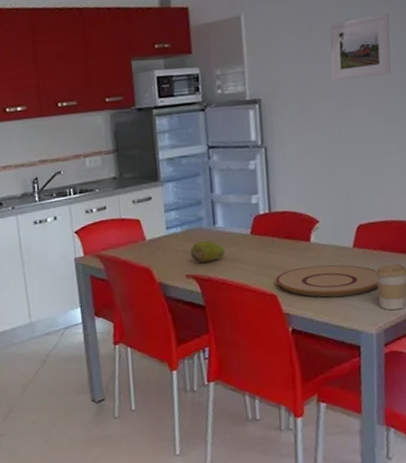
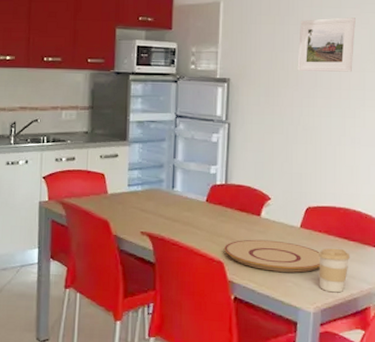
fruit: present [190,240,225,263] -> none [147,202,180,223]

